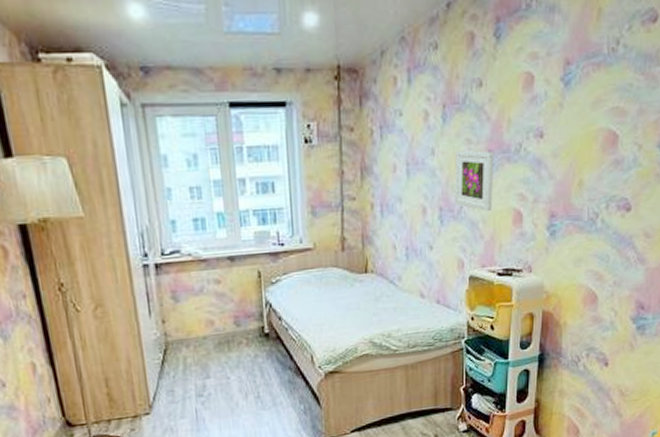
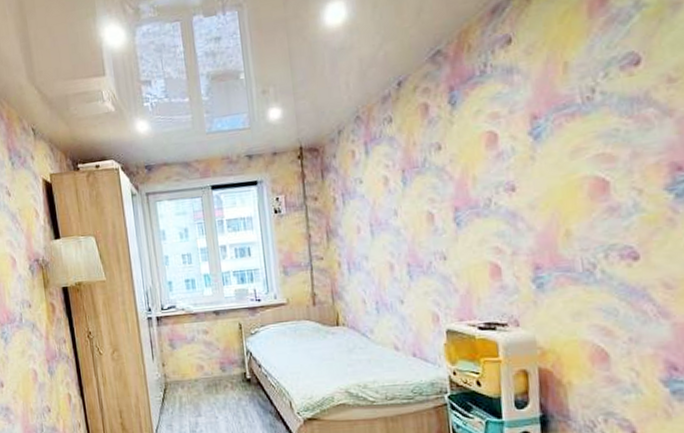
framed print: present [455,150,495,211] -> none [420,208,465,265]

